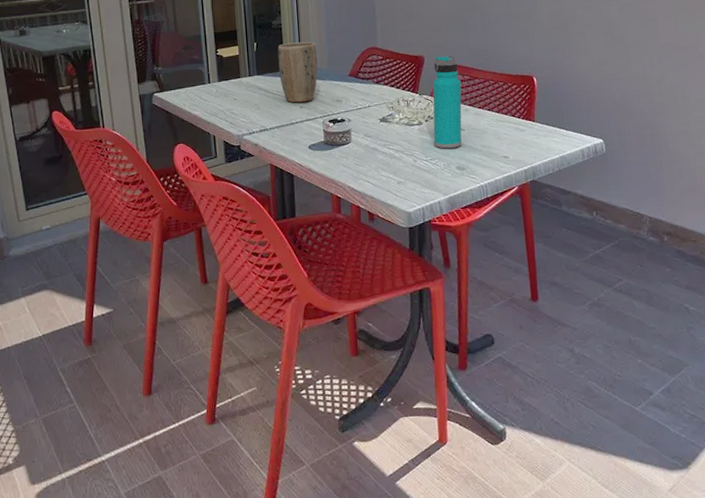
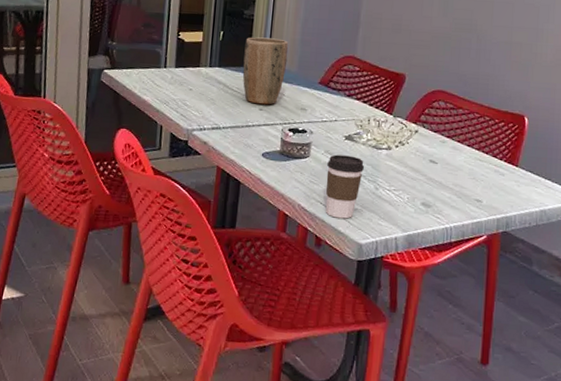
coffee cup: none [368,135,402,193] -> present [325,154,365,219]
water bottle: present [432,55,462,149] -> none [400,76,443,182]

